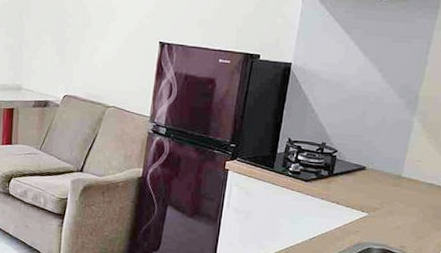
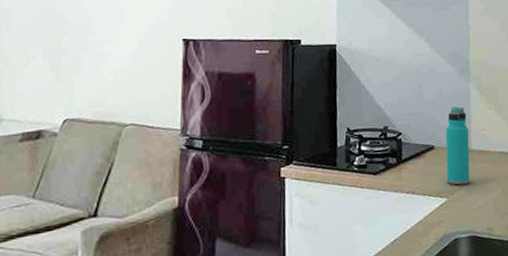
water bottle: none [371,136,405,206] -> present [445,107,470,185]

